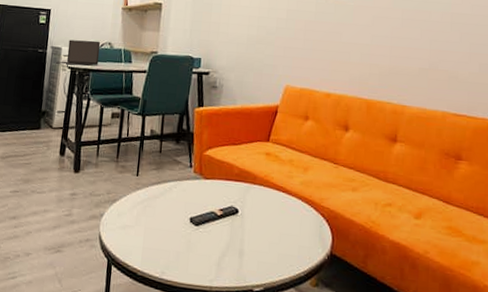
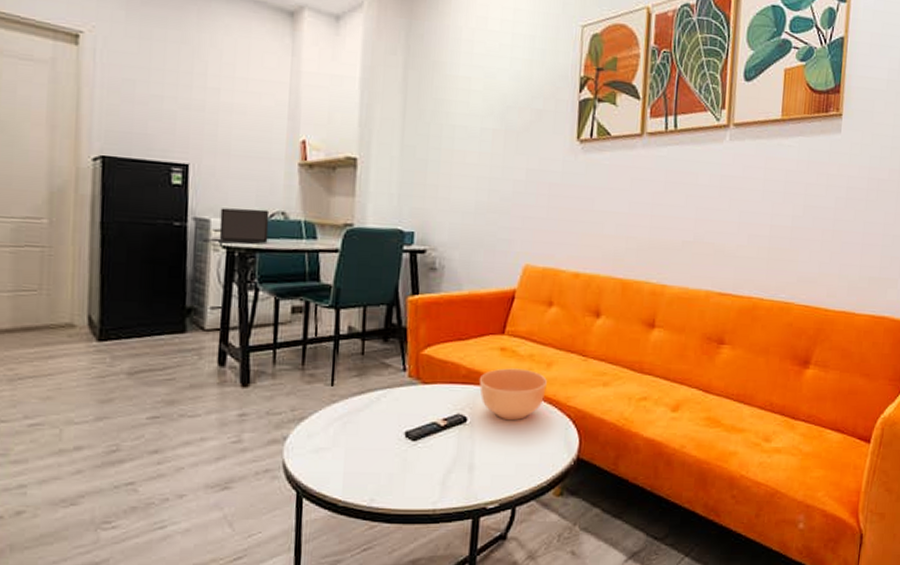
bowl: none [248,170,304,216] -> present [479,368,547,421]

